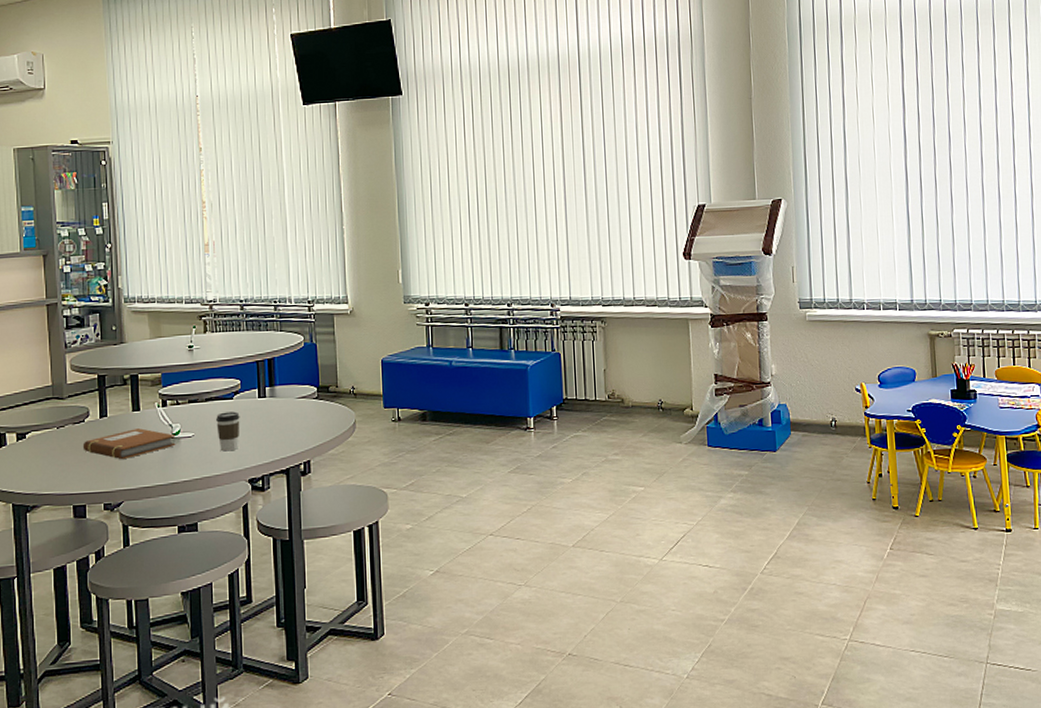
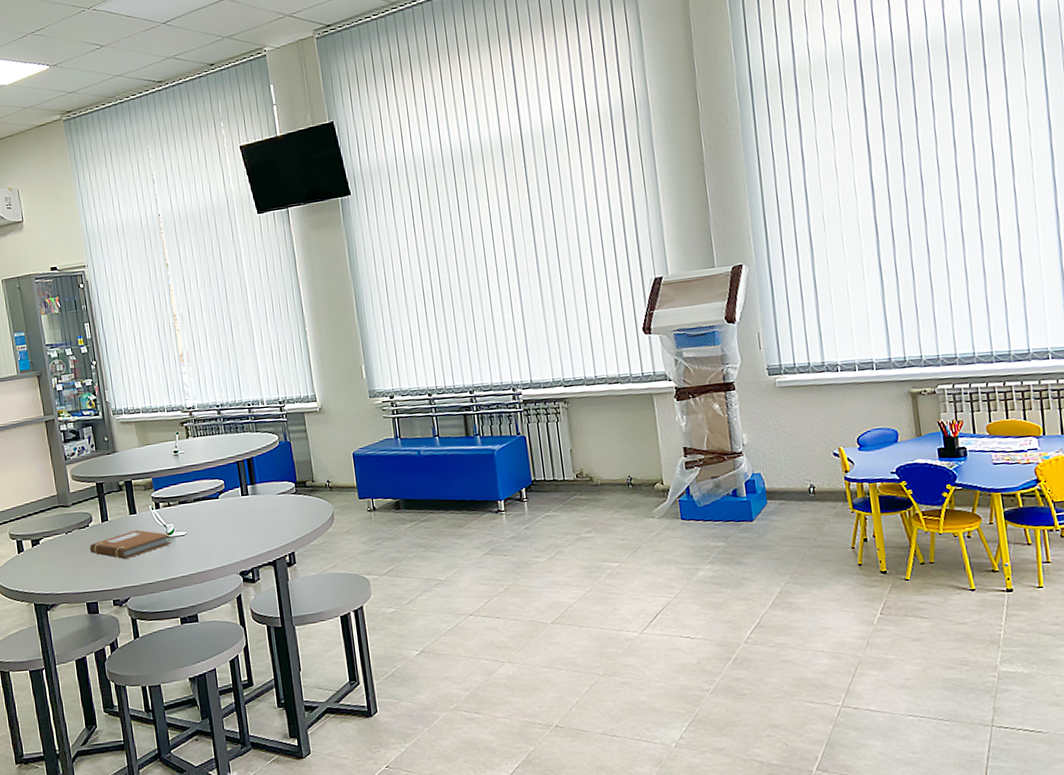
coffee cup: present [215,411,240,452] -> none [204,509,229,548]

